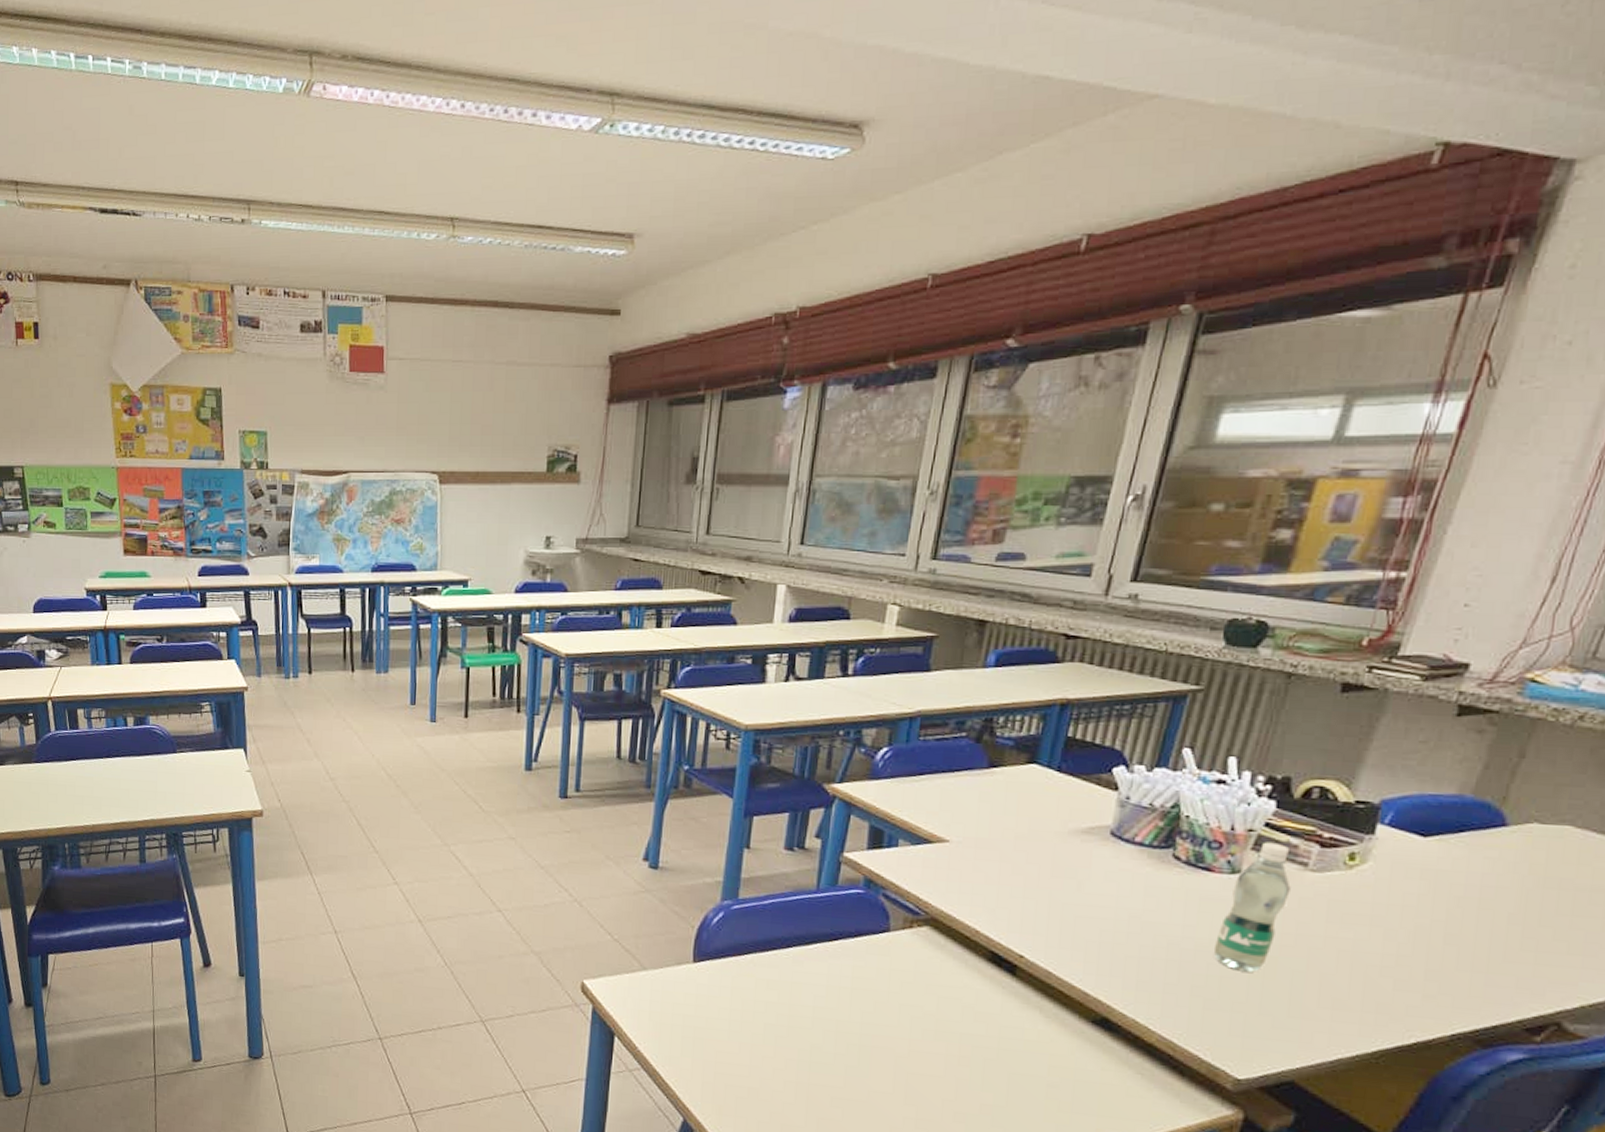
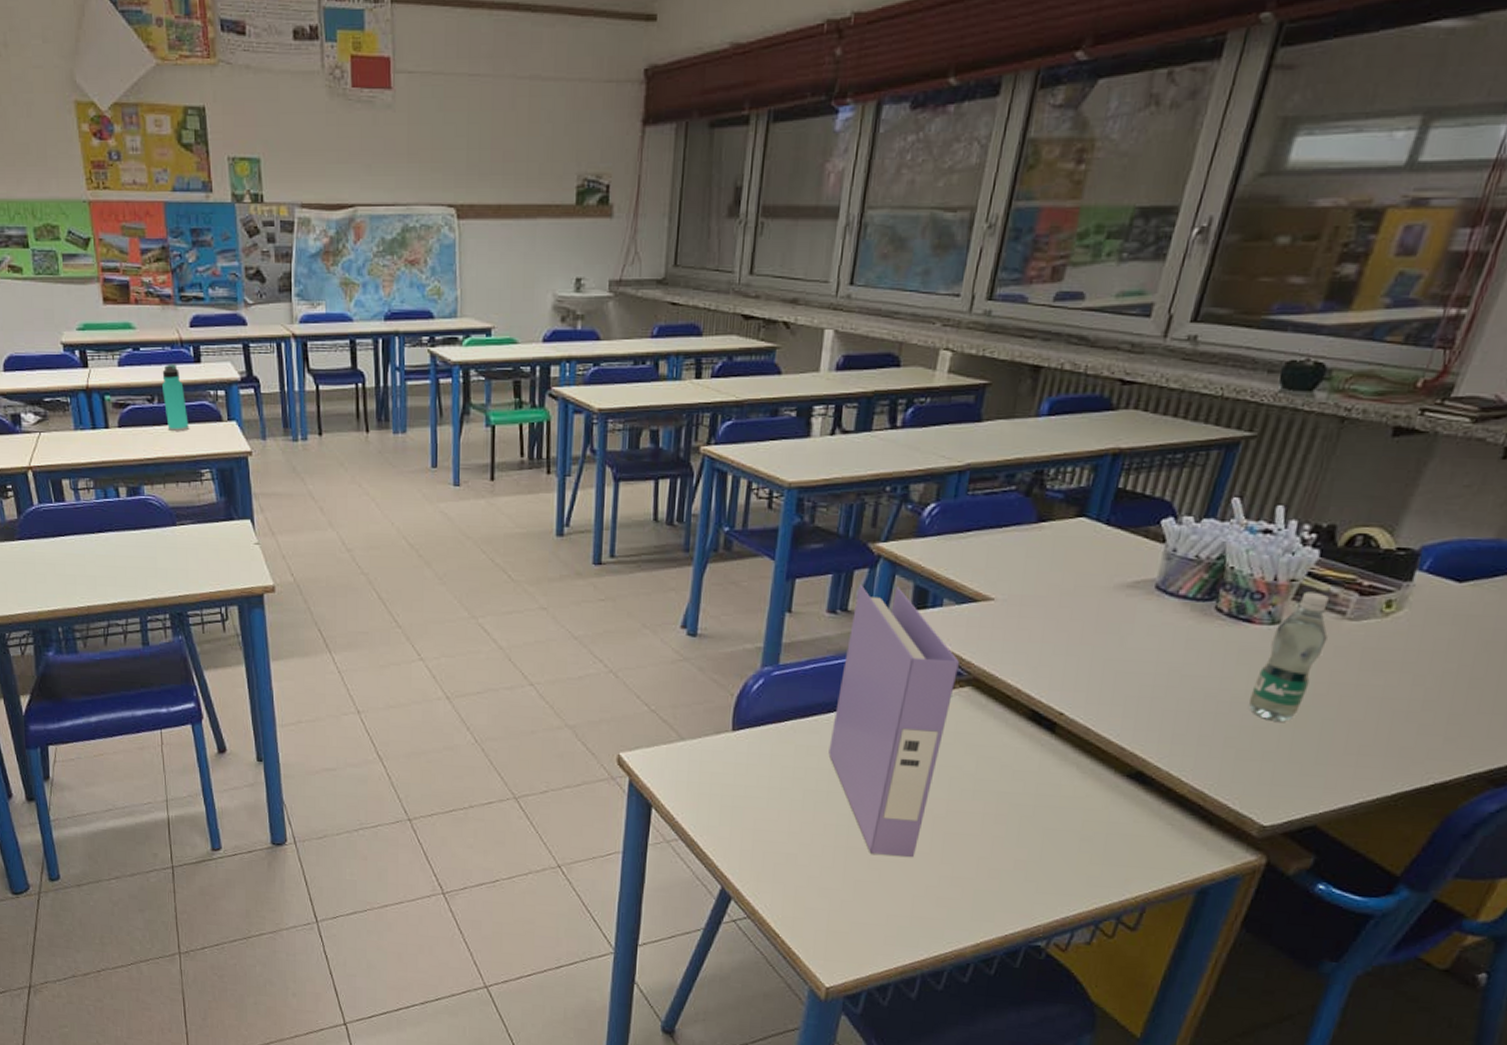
thermos bottle: none [171,608,193,669] -> present [162,364,189,432]
binder: none [788,823,918,1098] -> present [828,585,960,858]

